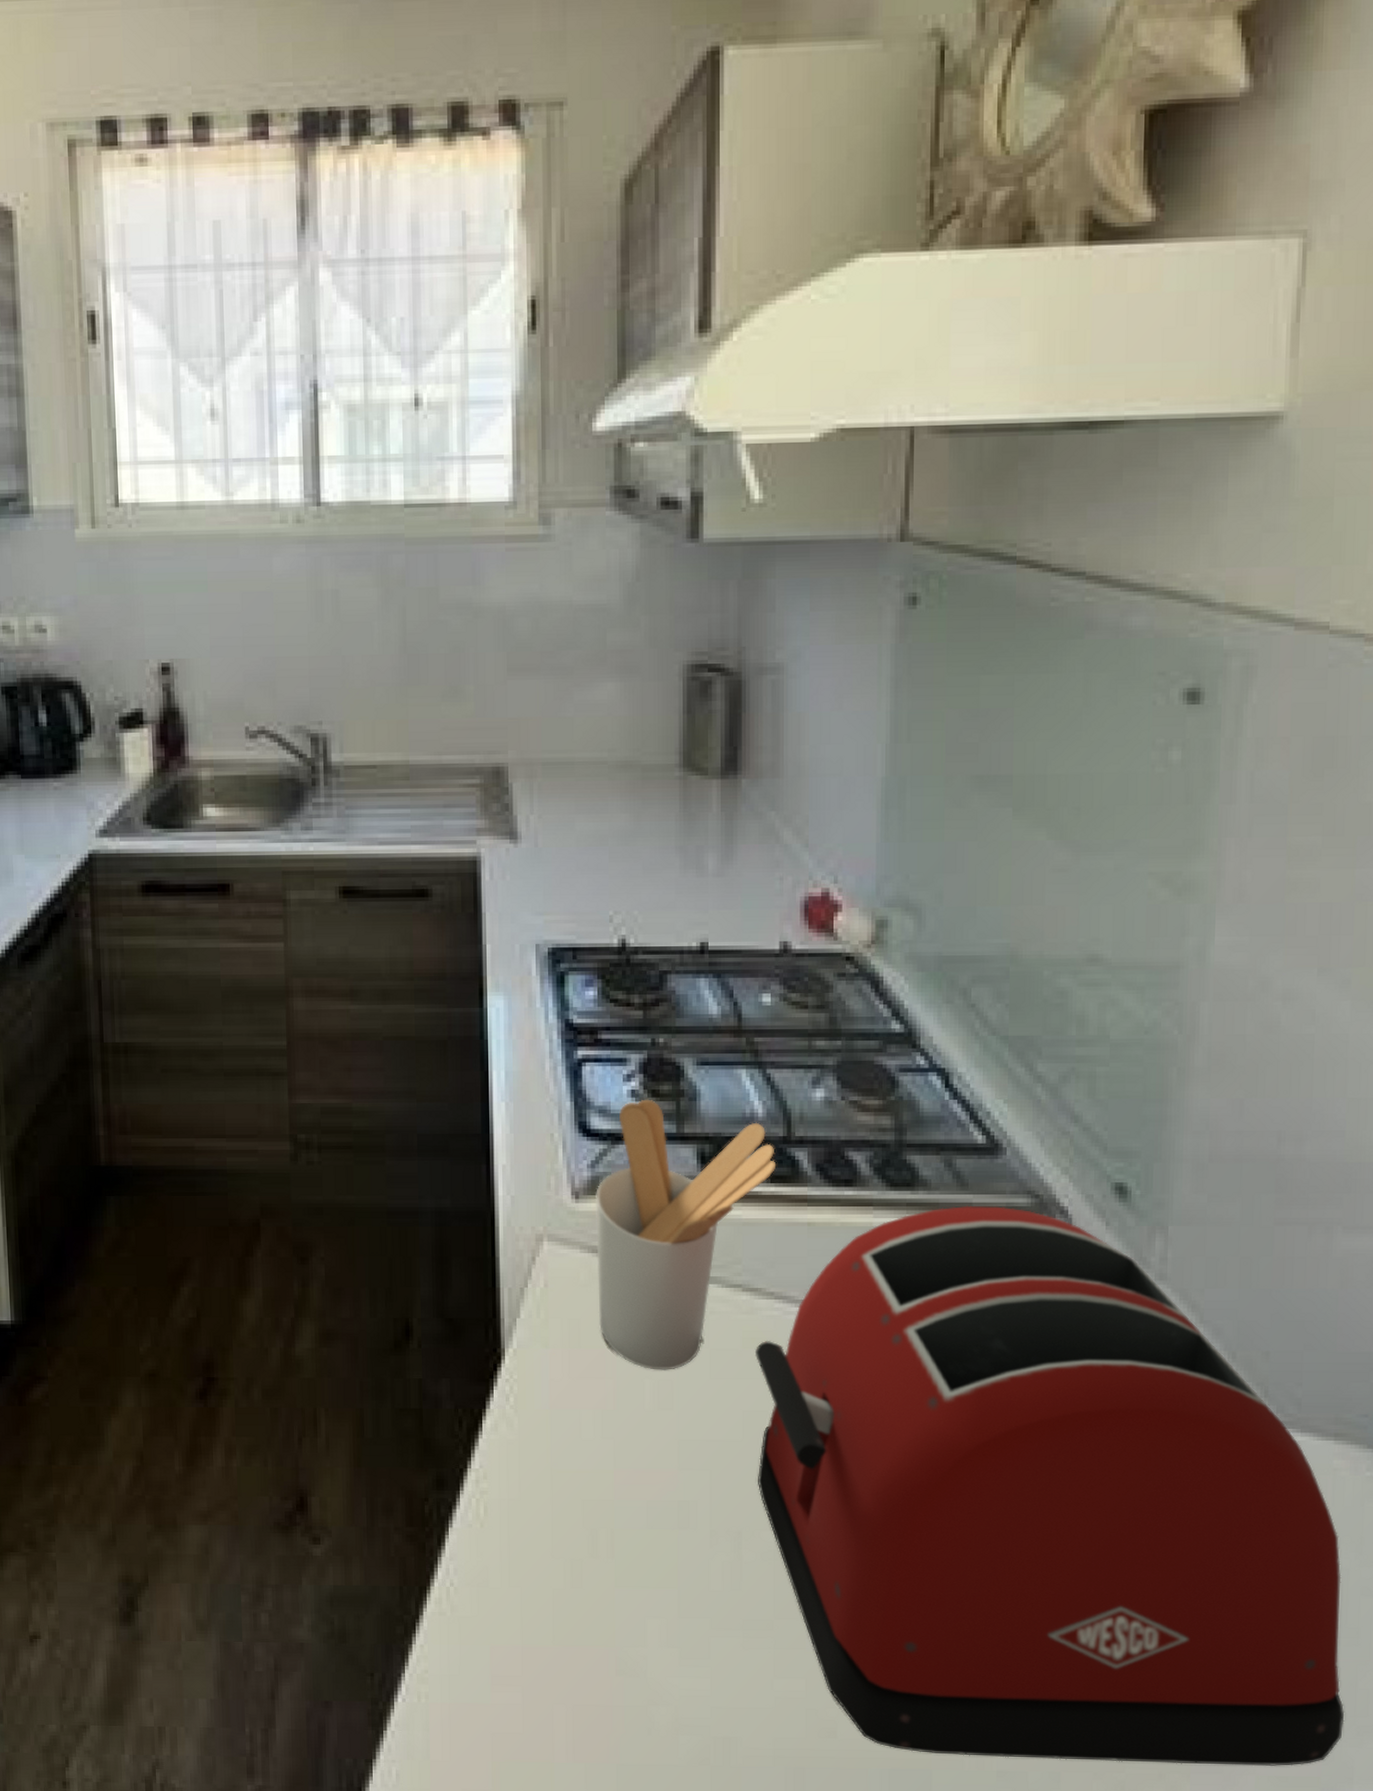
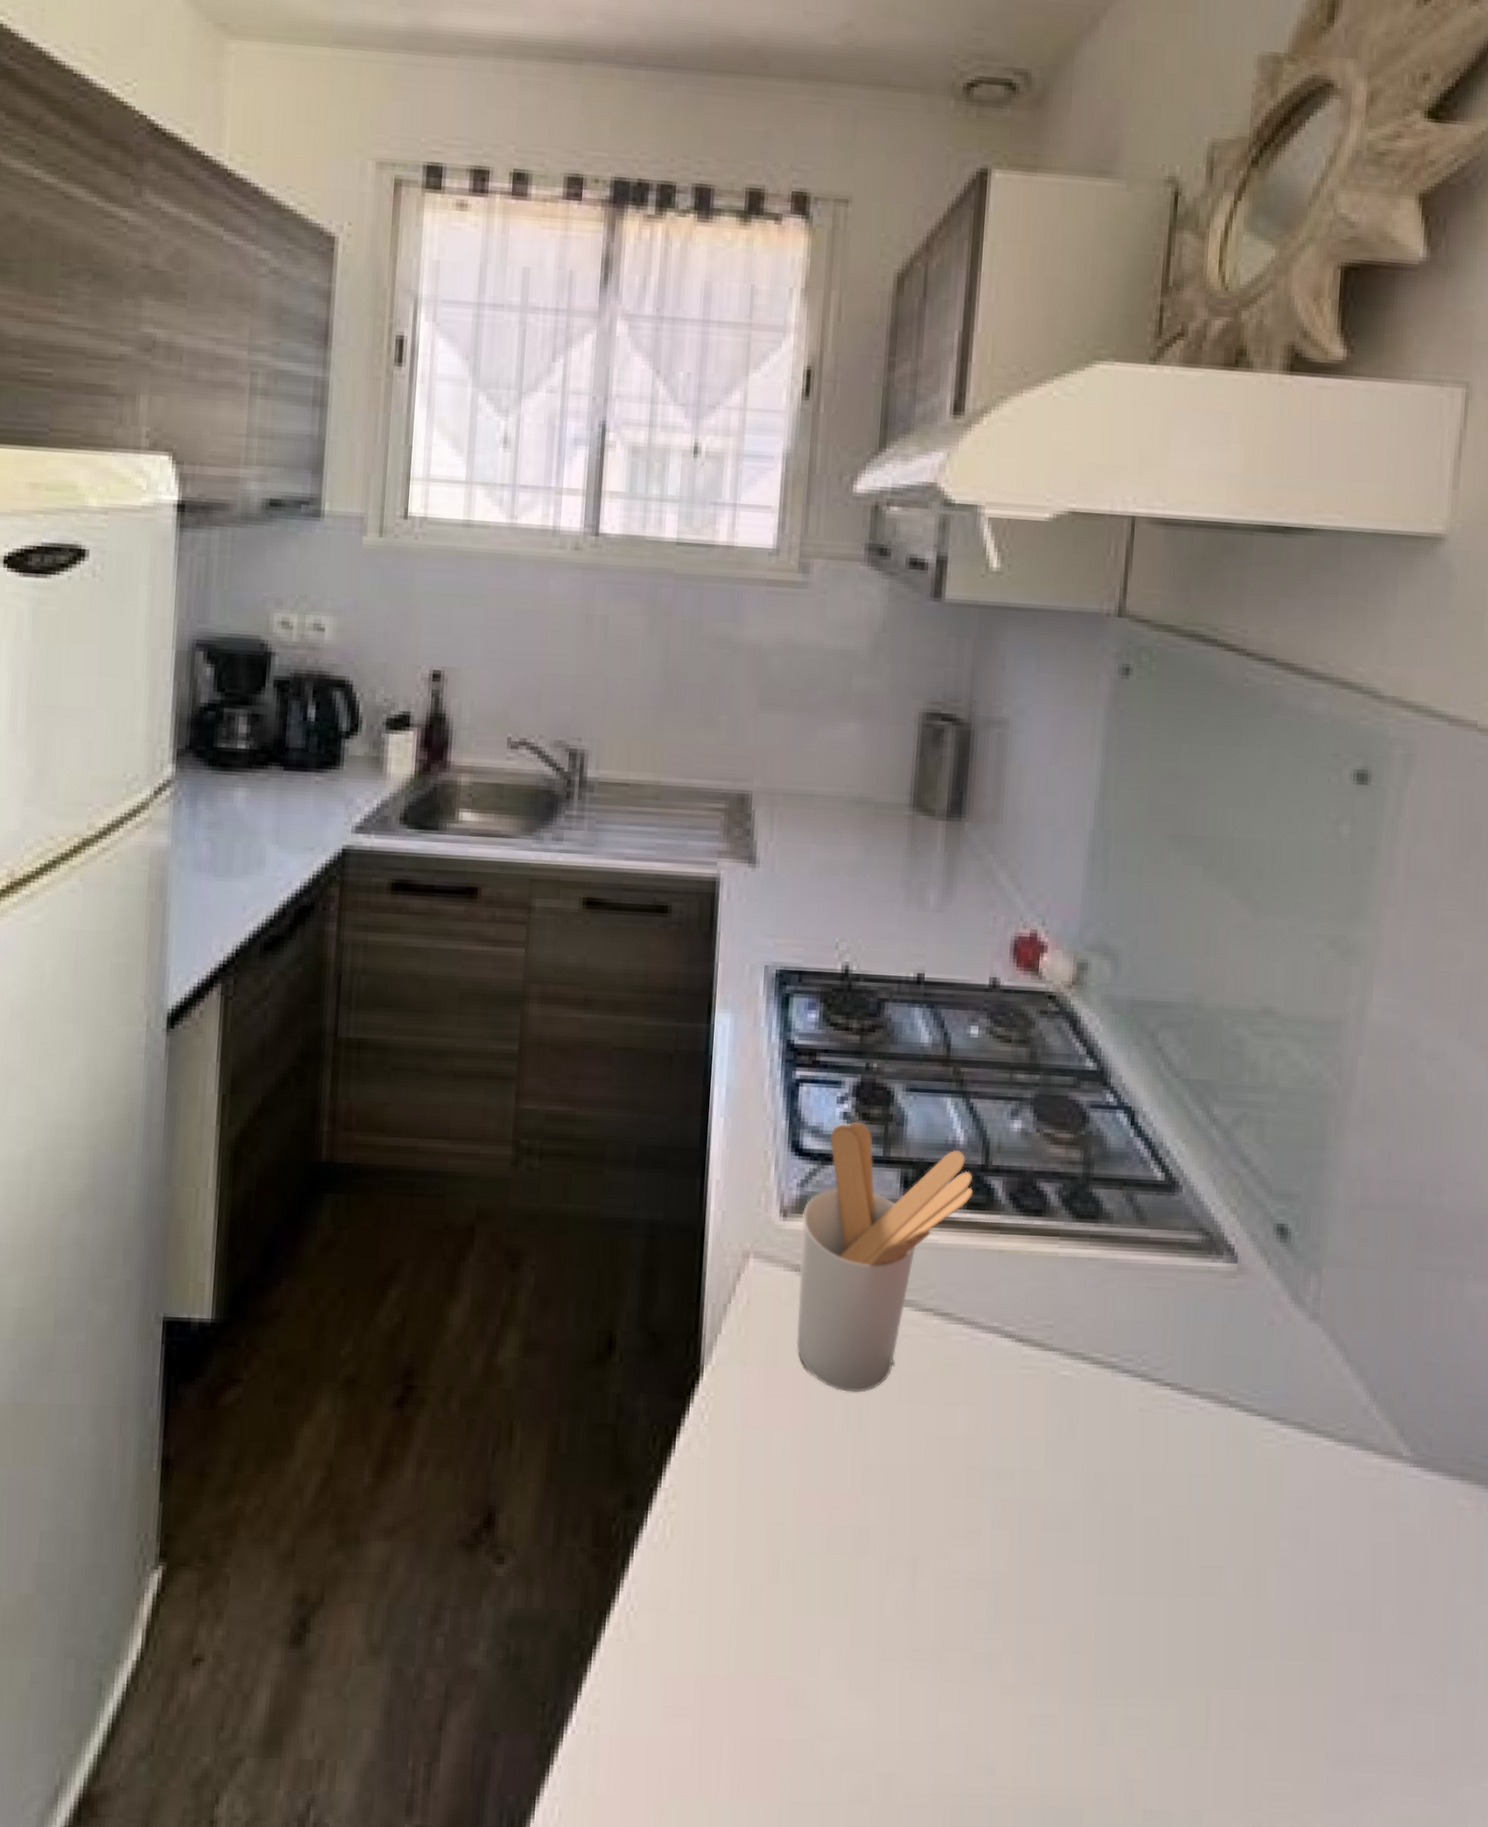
toaster: present [756,1205,1345,1766] -> none [936,1239,1463,1805]

